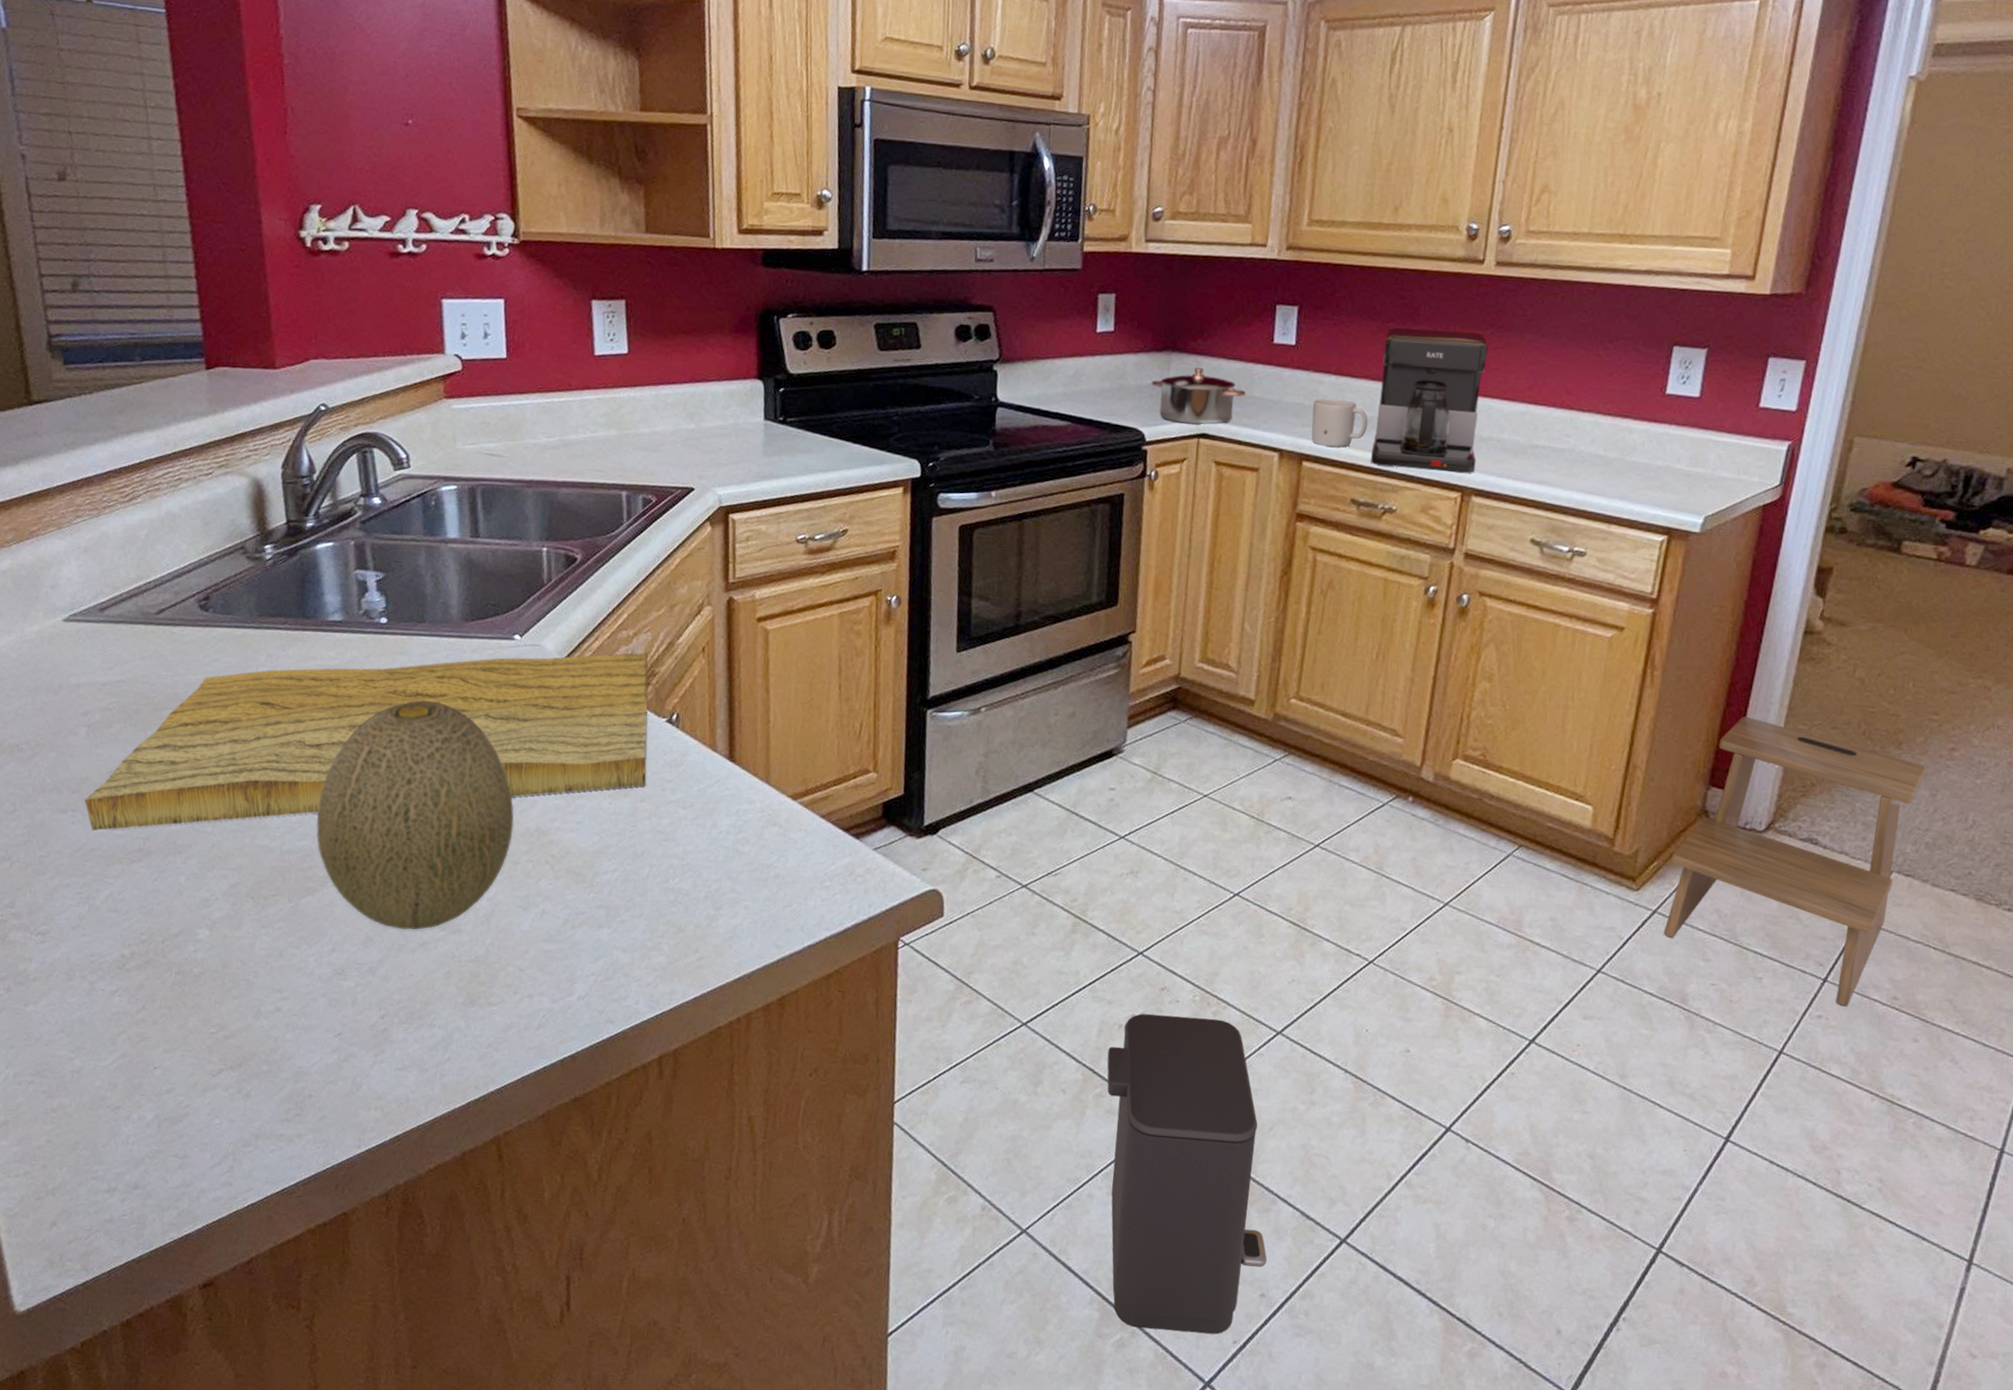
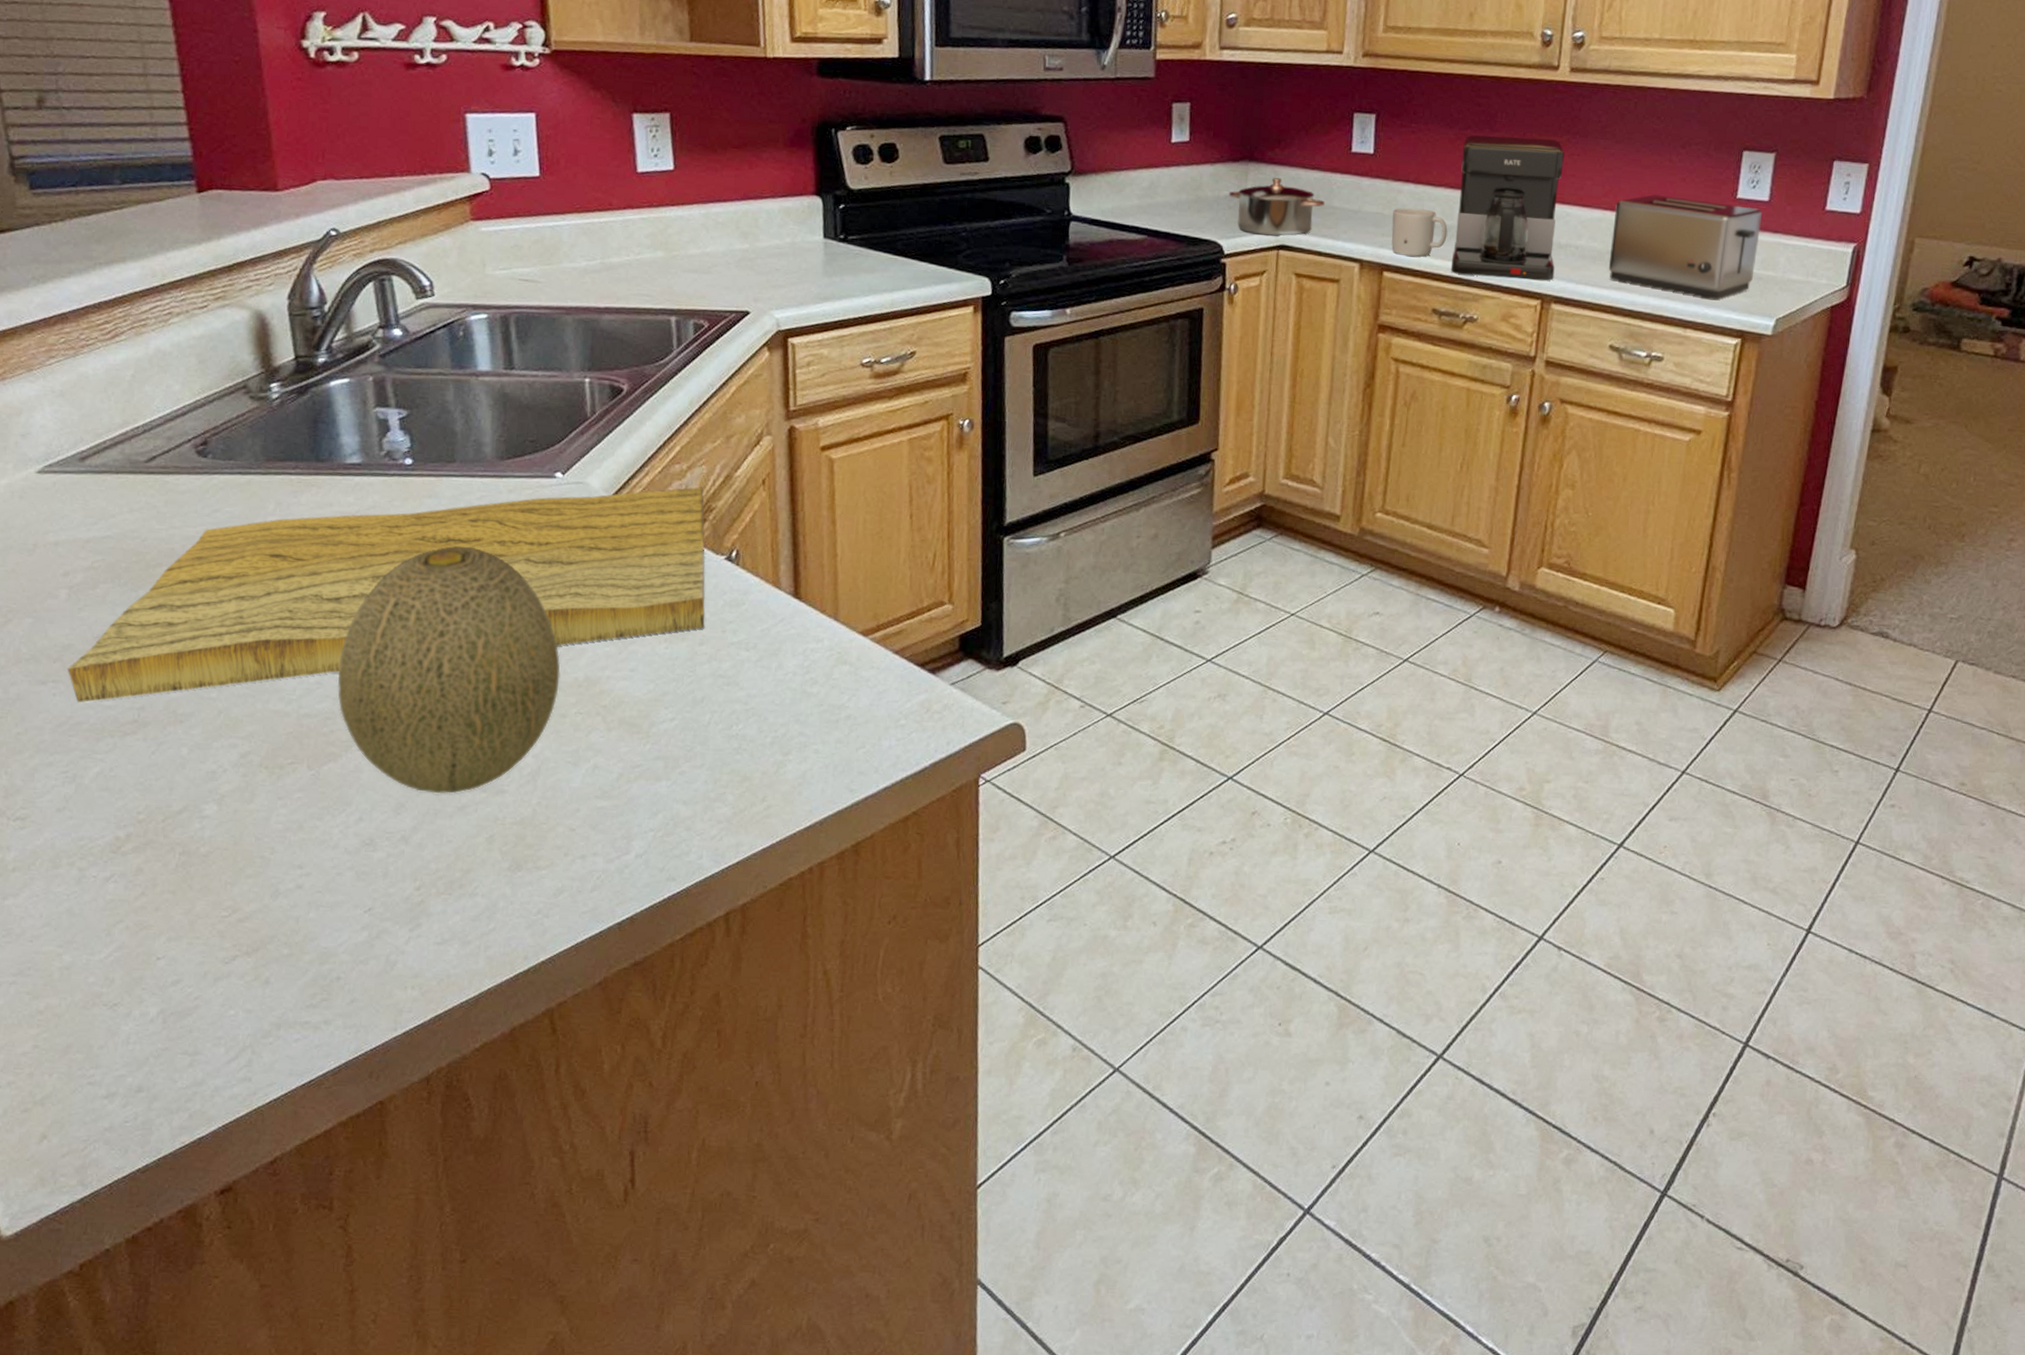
pedal bin: present [1107,1013,1267,1334] -> none [1198,839,1365,1161]
toaster: none [1531,388,1693,496] -> present [1608,194,1763,300]
step stool: present [1663,716,1927,1007] -> none [1744,514,1988,795]

